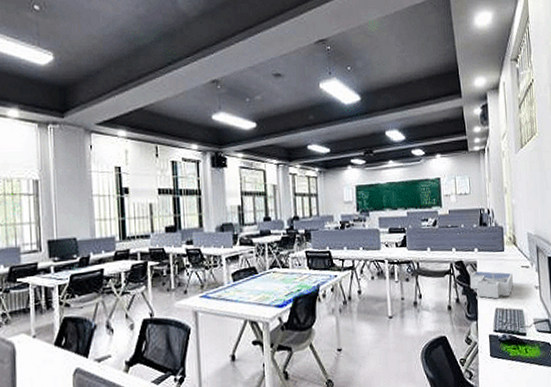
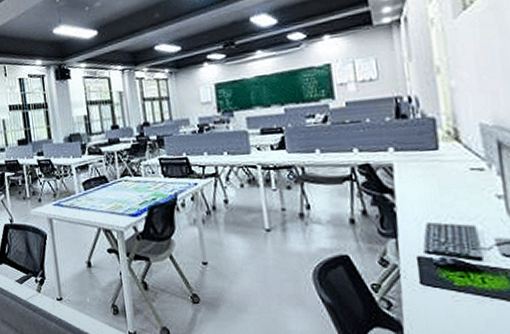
desk organizer: present [470,271,513,299] -> none [383,176,457,212]

